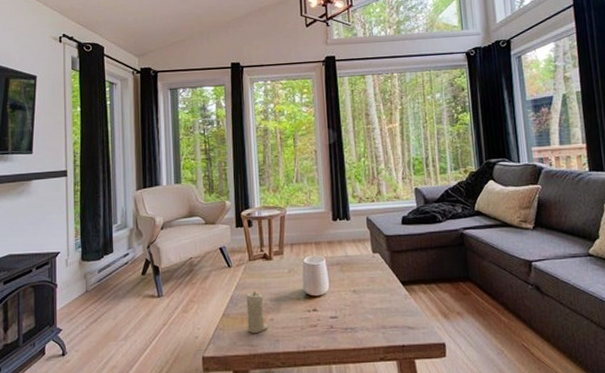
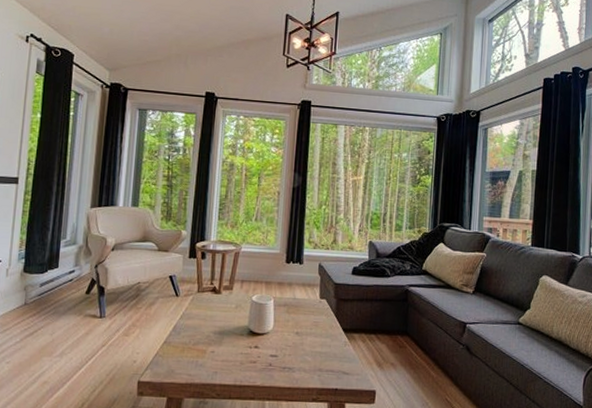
candle: present [246,292,268,334] -> none [187,323,208,364]

